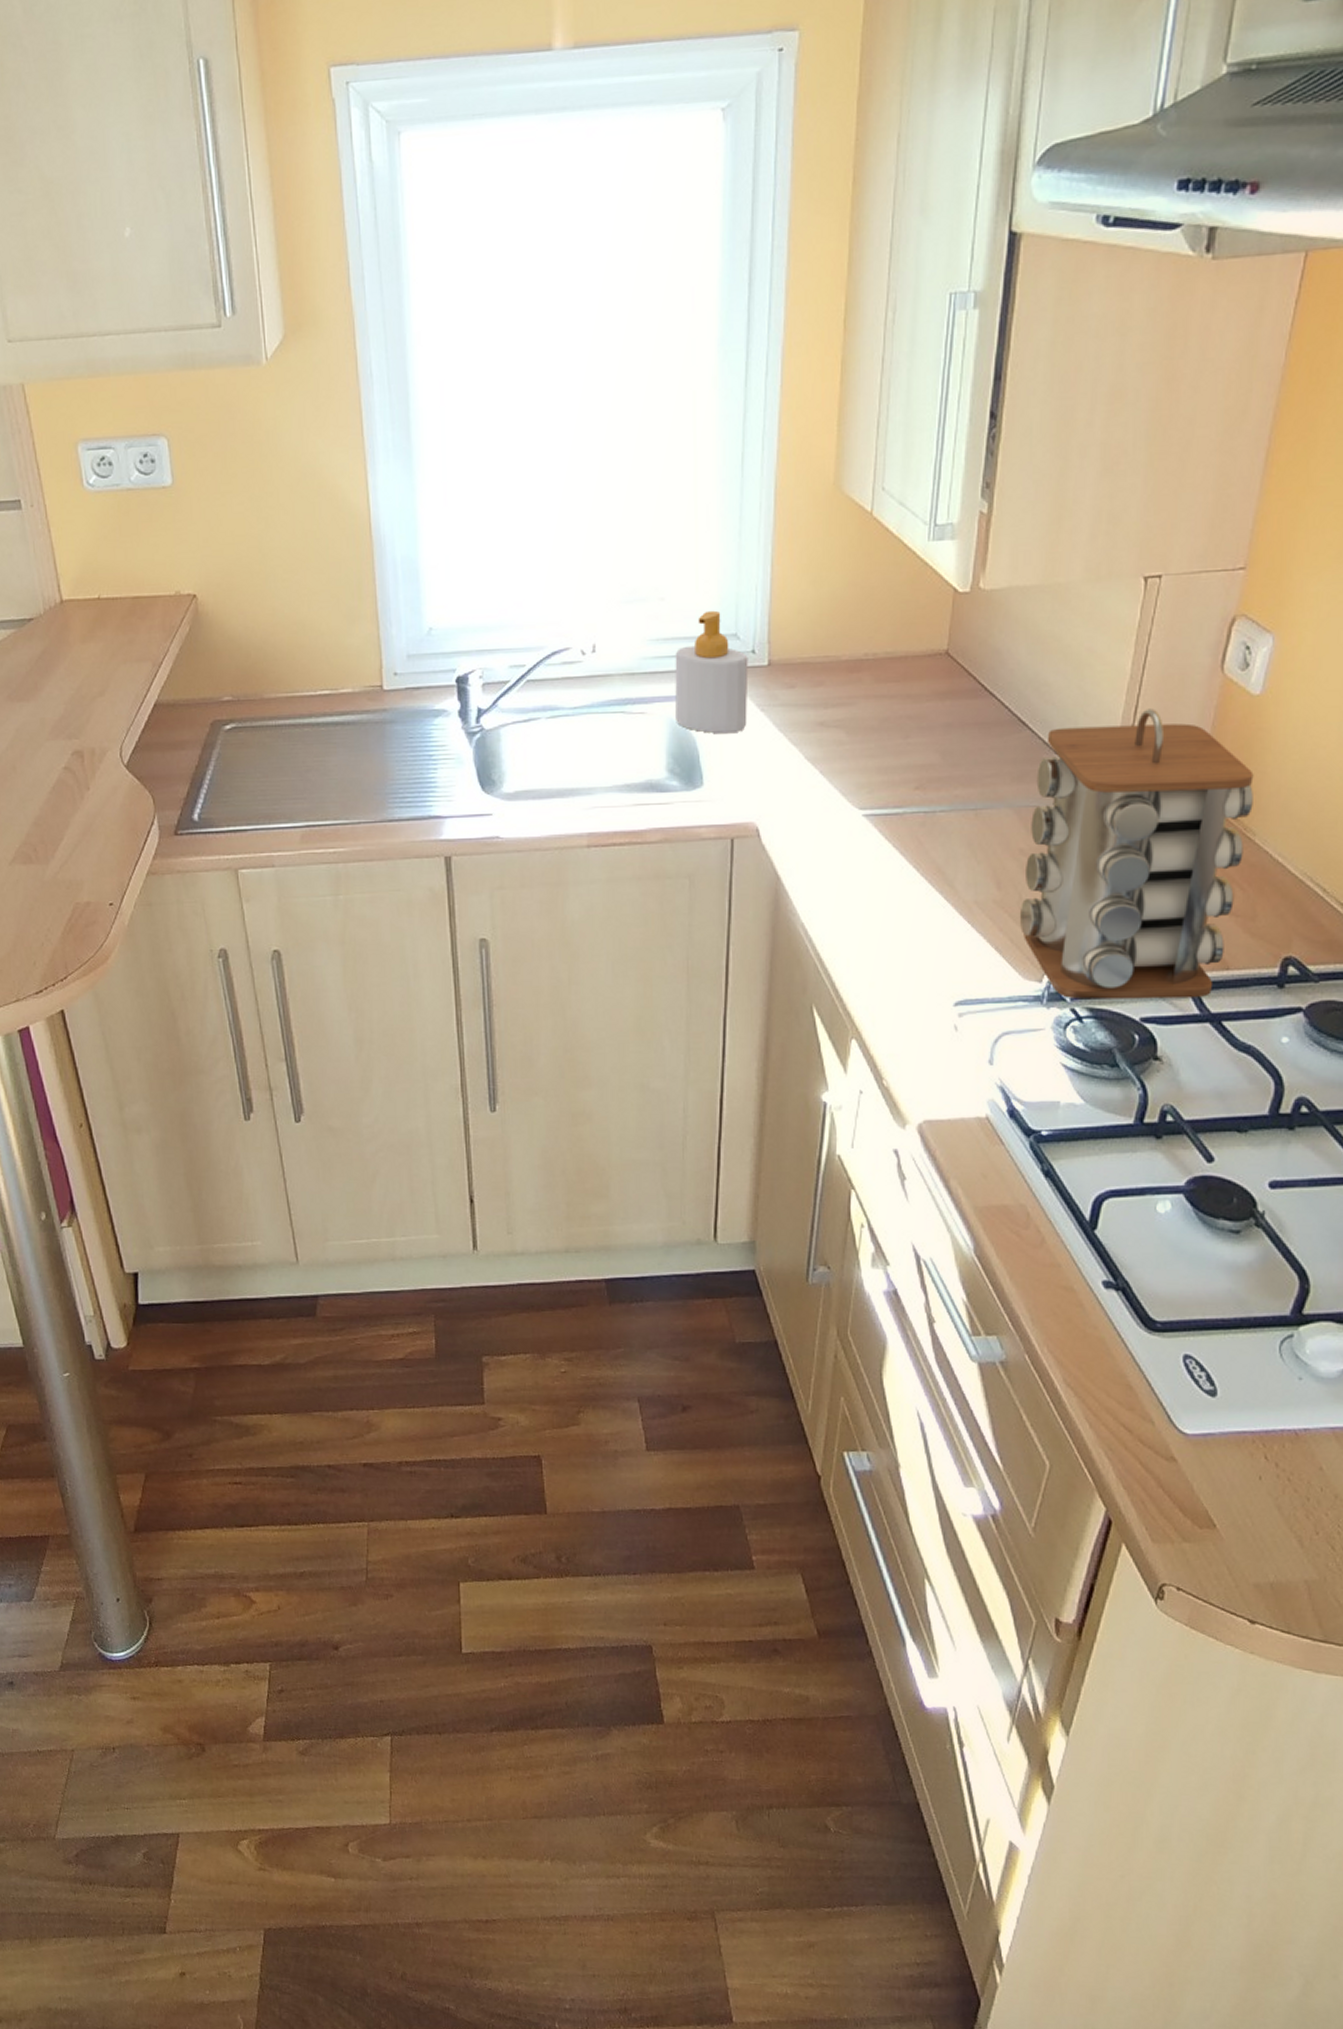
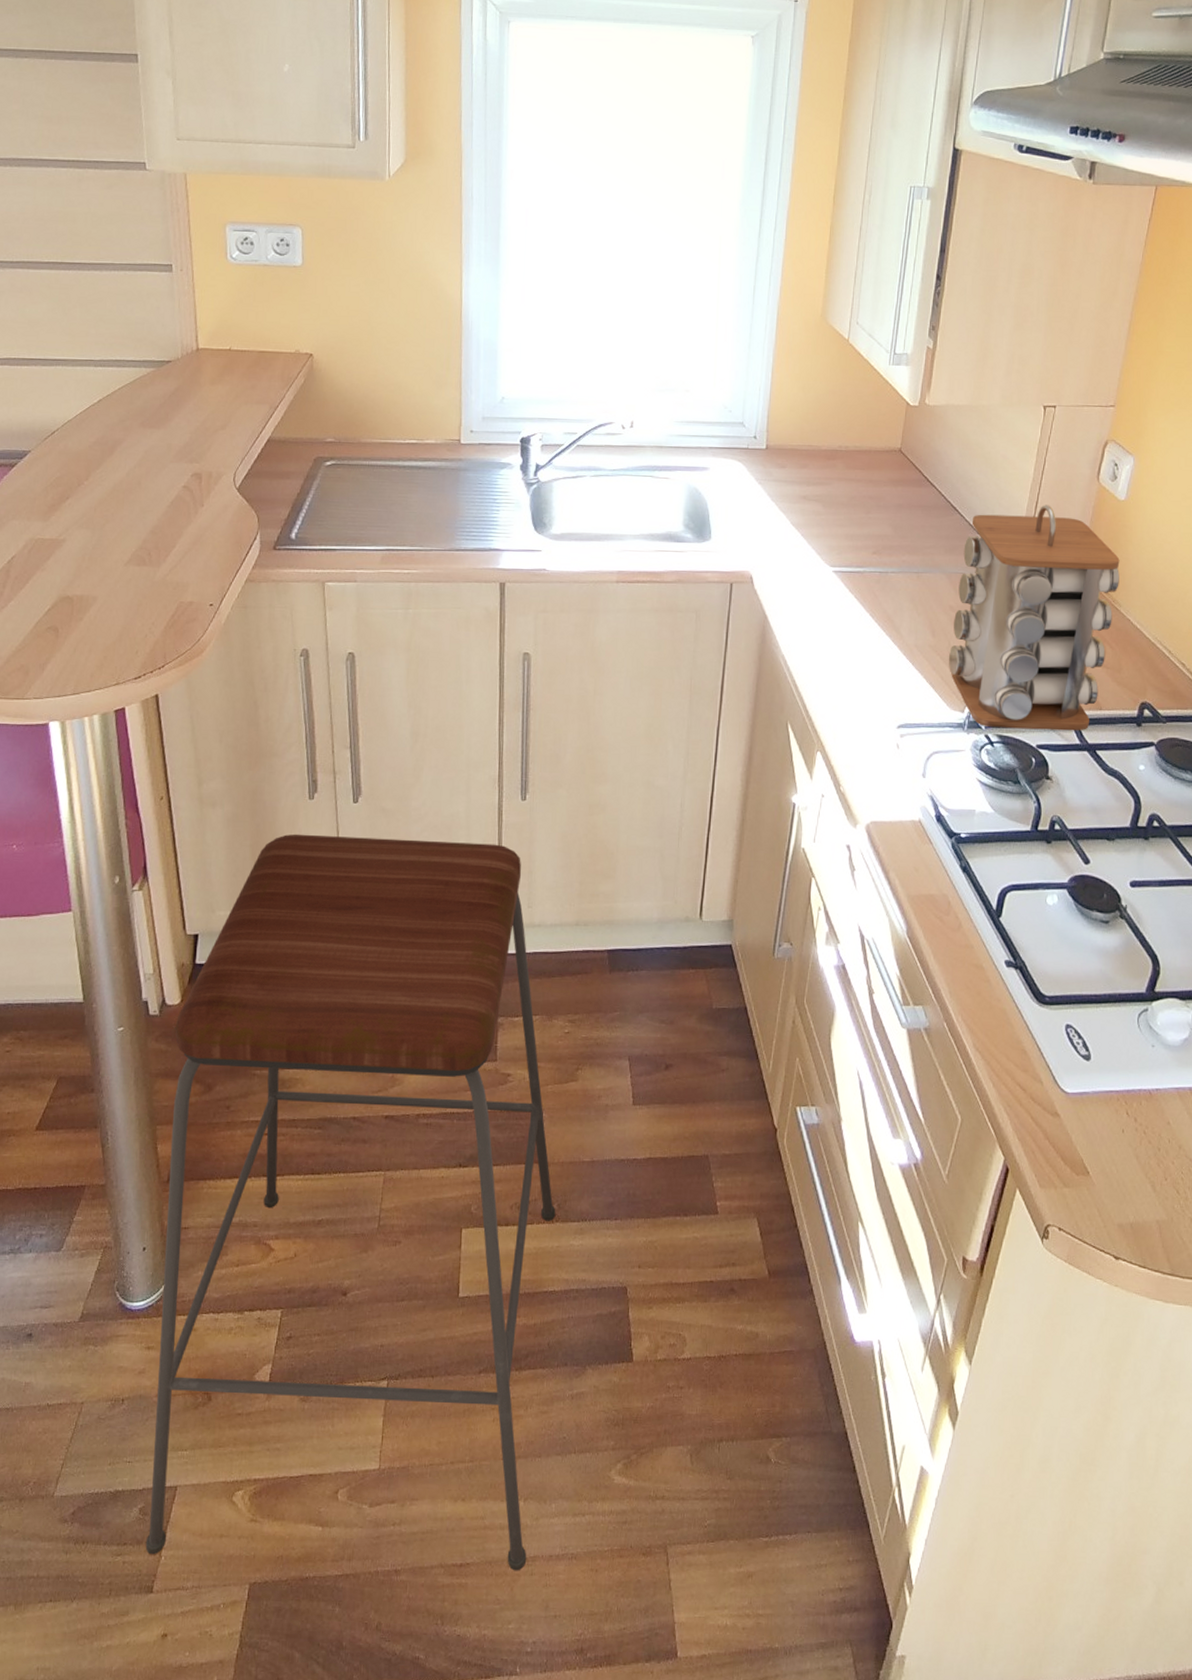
bar stool: none [124,1159,565,1930] -> present [145,833,556,1571]
soap bottle: present [675,610,749,734] -> none [692,403,751,500]

